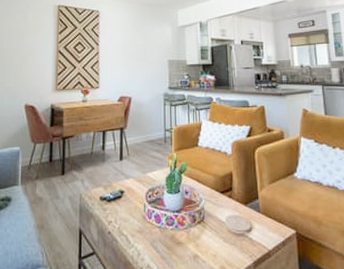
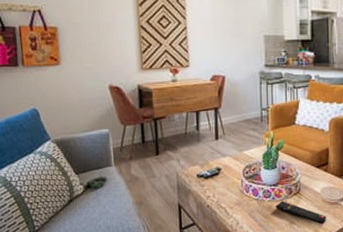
remote control: none [179,230,233,259] -> present [276,201,326,224]

